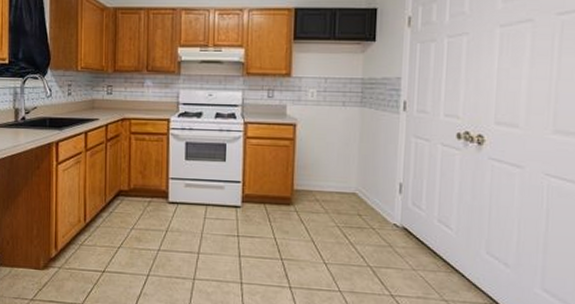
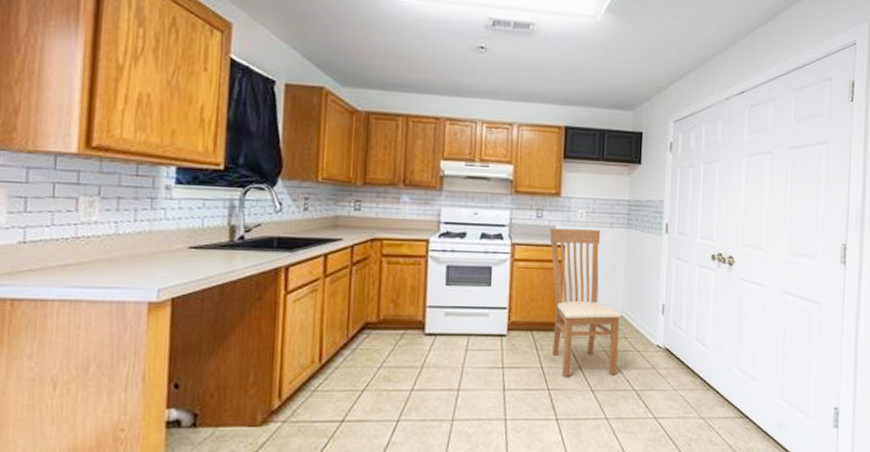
chair: none [280,107,355,251] -> present [549,228,622,377]

